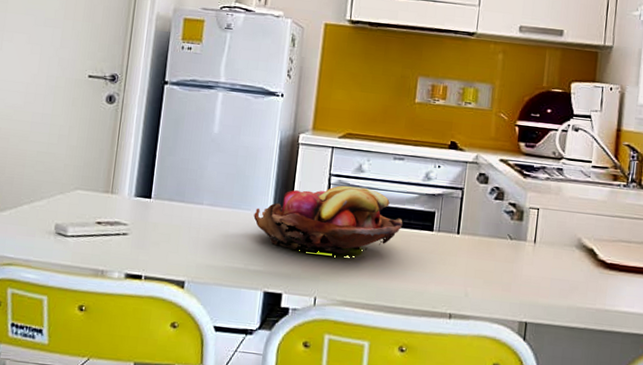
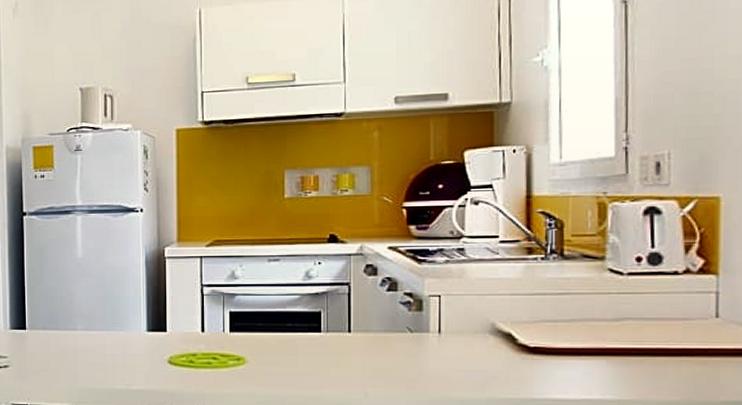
fruit basket: present [253,185,403,258] -> none [129,294,287,369]

